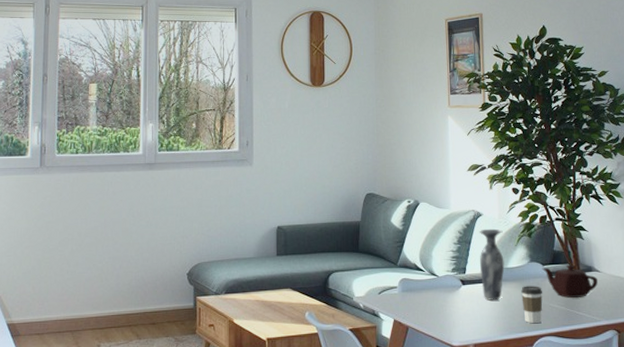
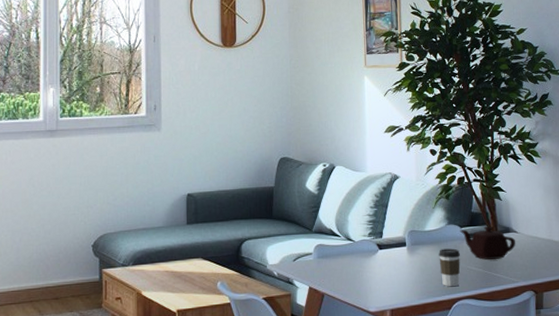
vase: present [479,228,505,301] -> none [396,191,422,265]

